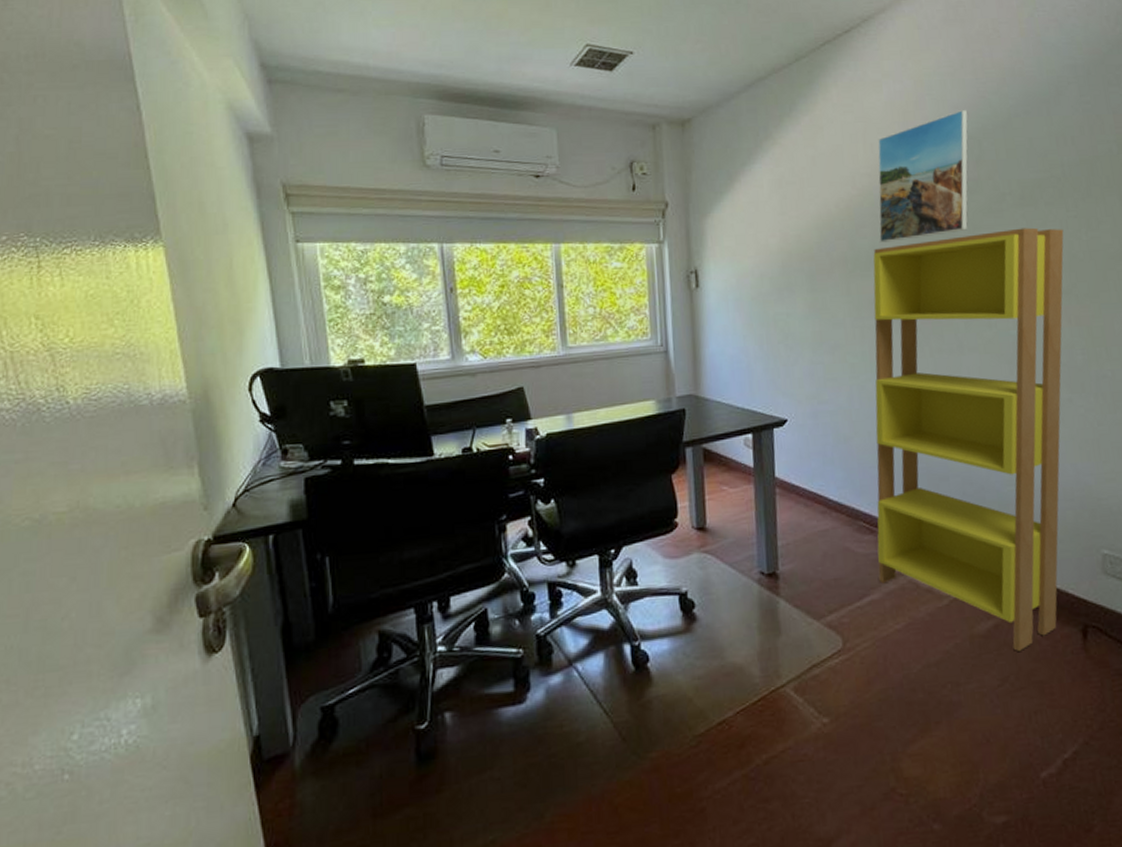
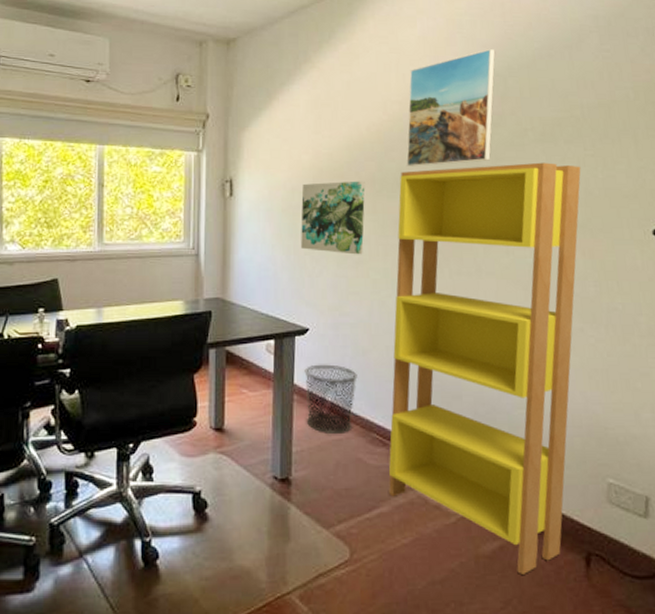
wall art: none [771,261,839,340] -> present [301,181,366,255]
waste bin: none [785,454,840,526] -> present [304,364,357,435]

